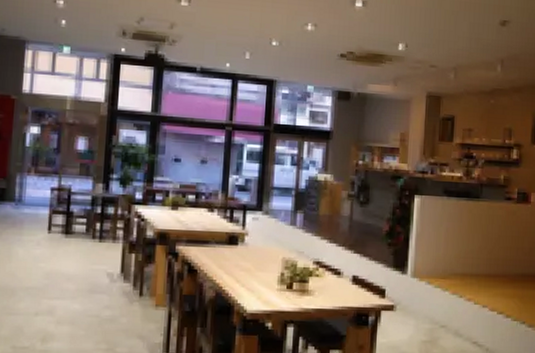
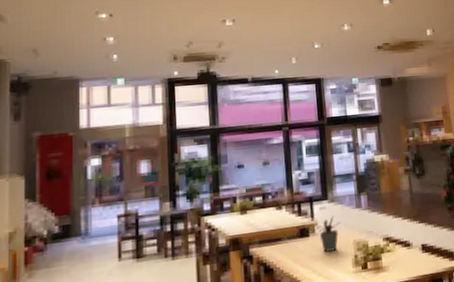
potted plant: none [245,229,272,264] -> present [316,216,341,252]

